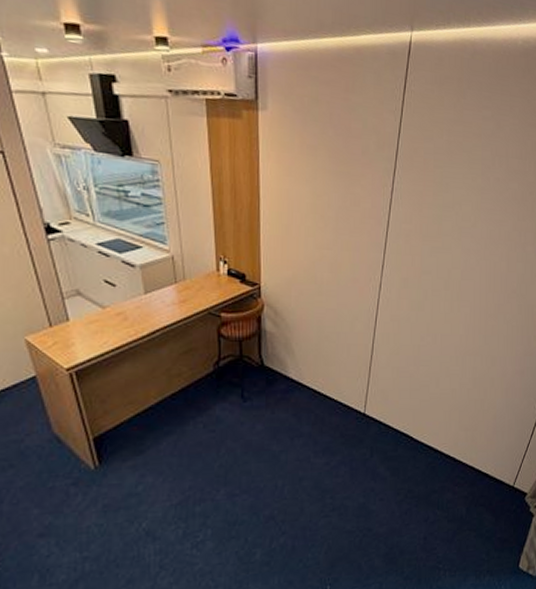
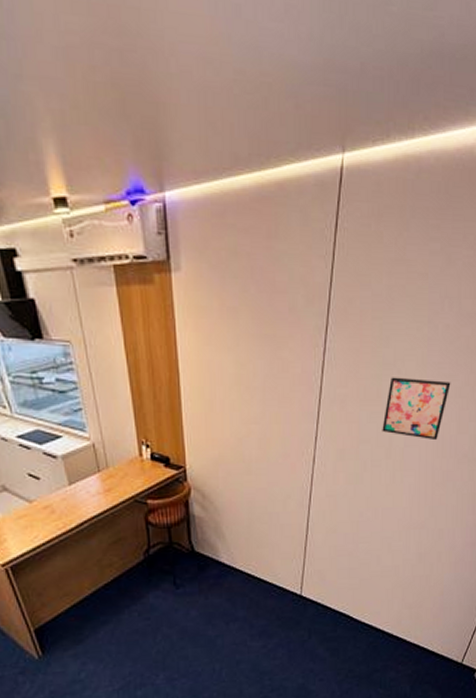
wall art: none [441,218,501,277] -> present [382,377,451,441]

